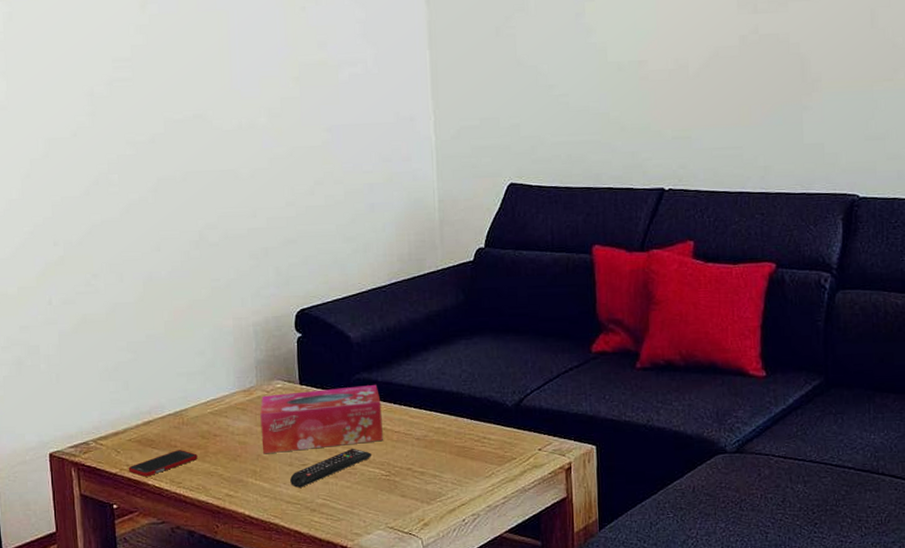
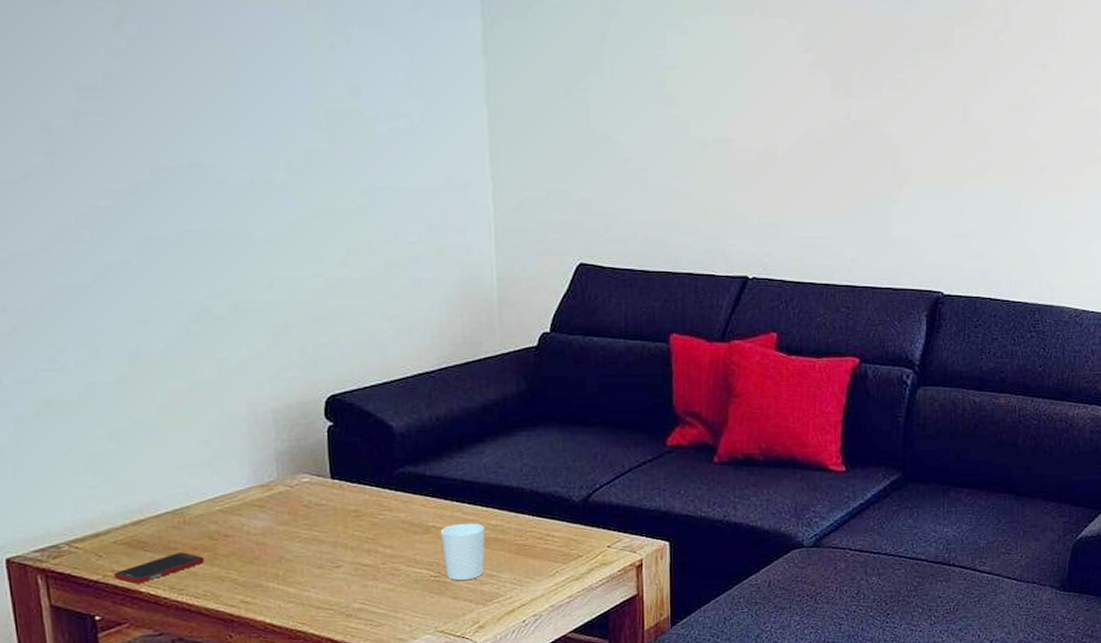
tissue box: present [260,384,383,454] -> none [282,478,431,556]
remote control: present [290,448,371,488] -> none [321,547,418,592]
cup: none [391,426,429,480] -> present [441,523,485,581]

